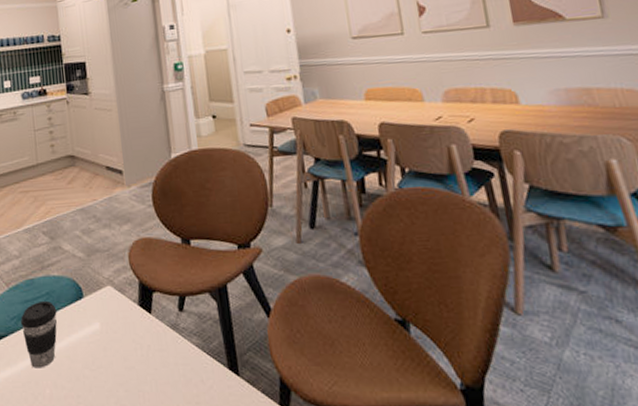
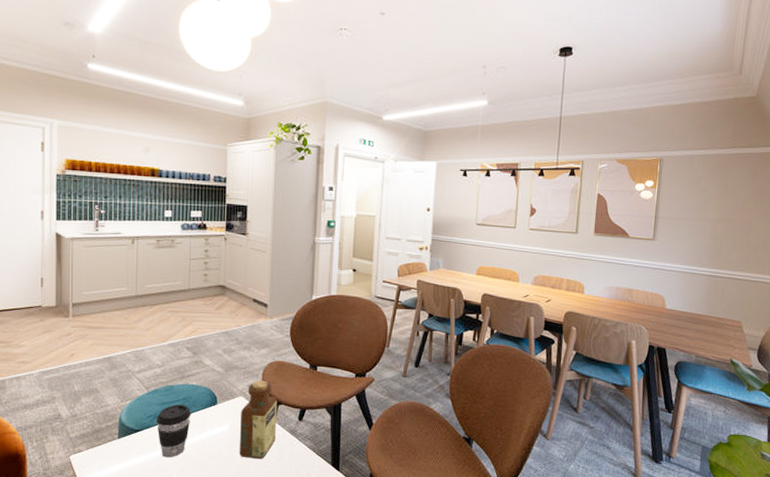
bottle: none [111,264,156,366] -> present [239,380,278,460]

